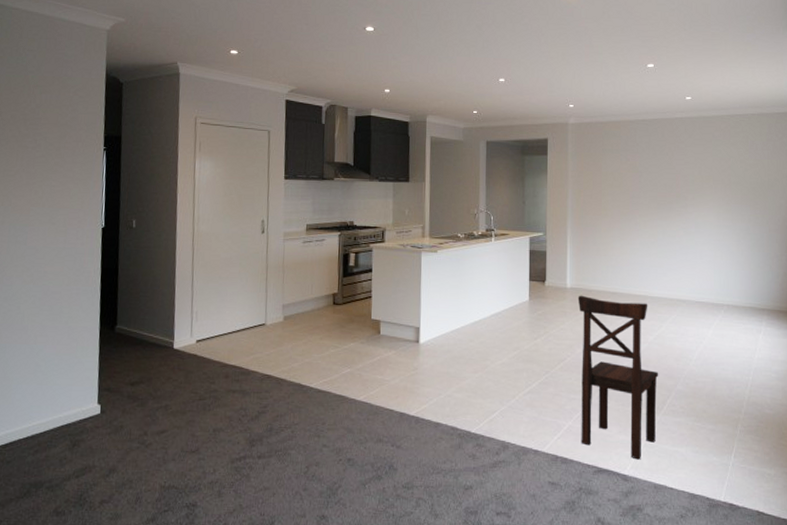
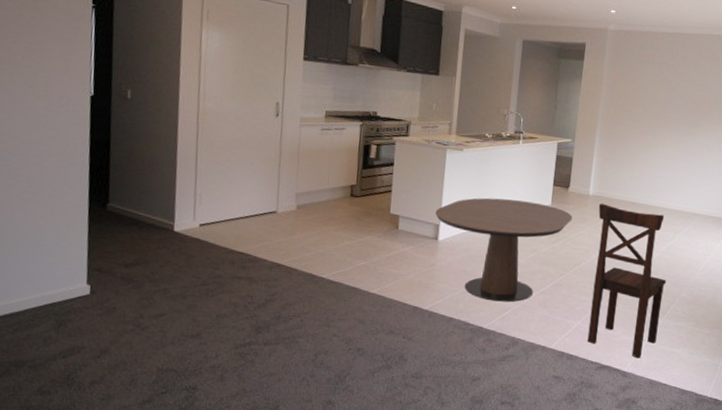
dining table: none [415,297,552,404] -> present [435,197,573,302]

